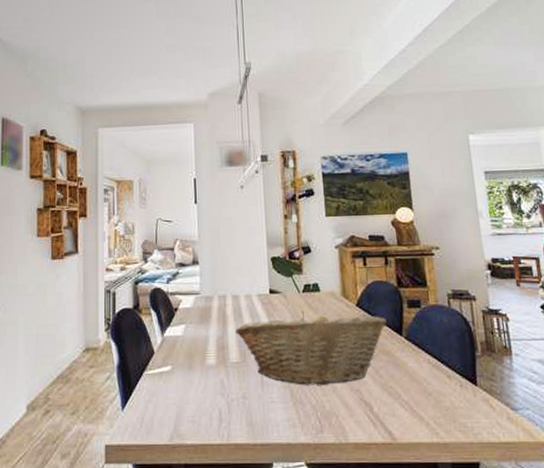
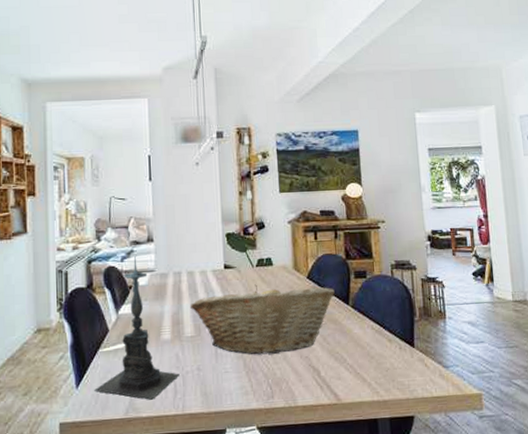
candle holder: none [139,277,225,427] -> present [94,255,180,400]

